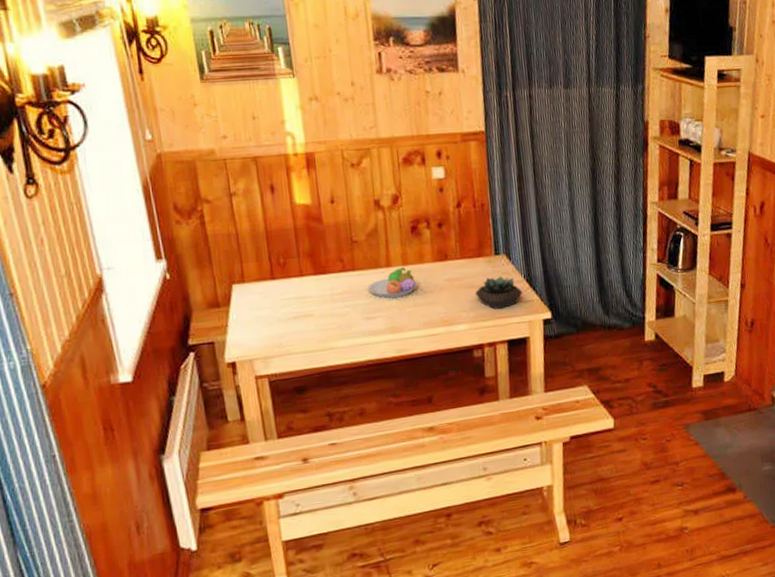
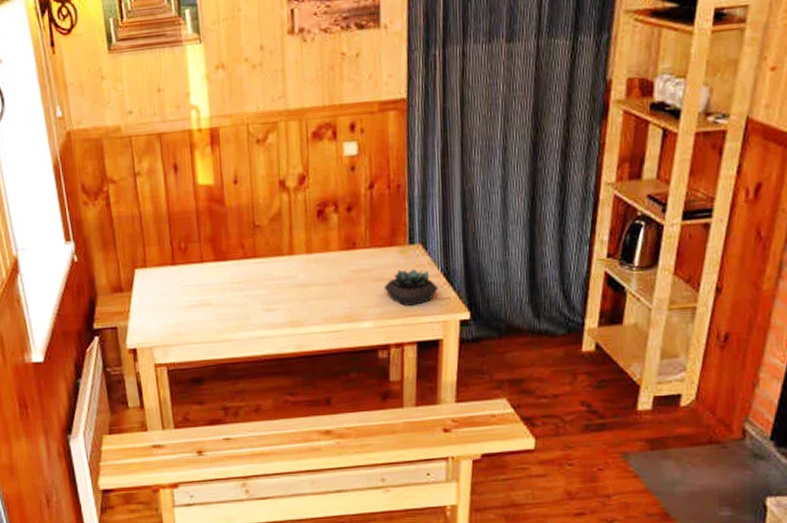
fruit bowl: present [368,266,418,298] -> none [269,255,321,289]

